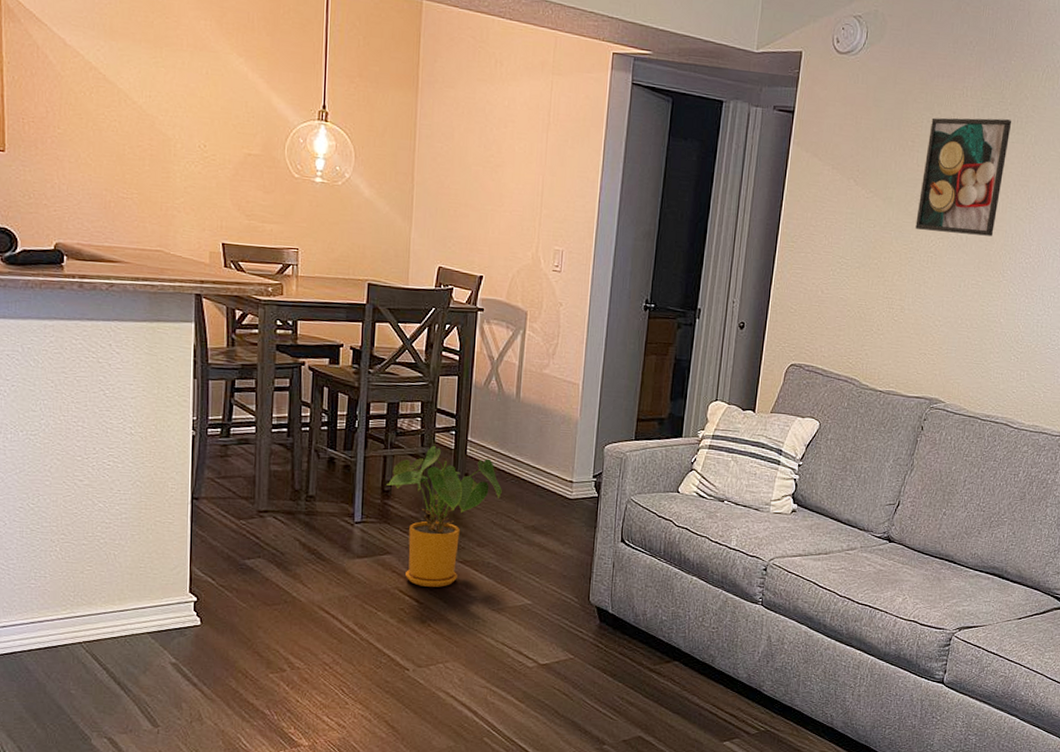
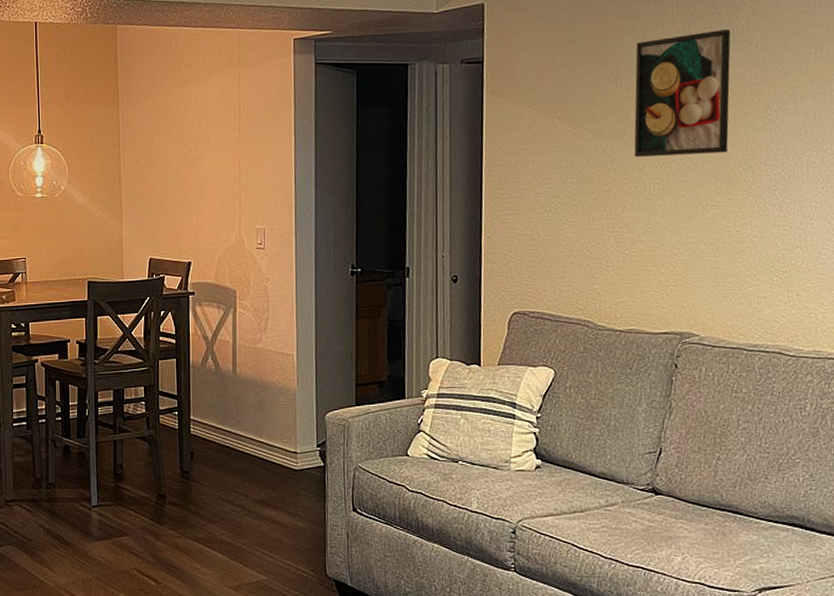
house plant: present [386,445,502,587] -> none [118,426,228,566]

